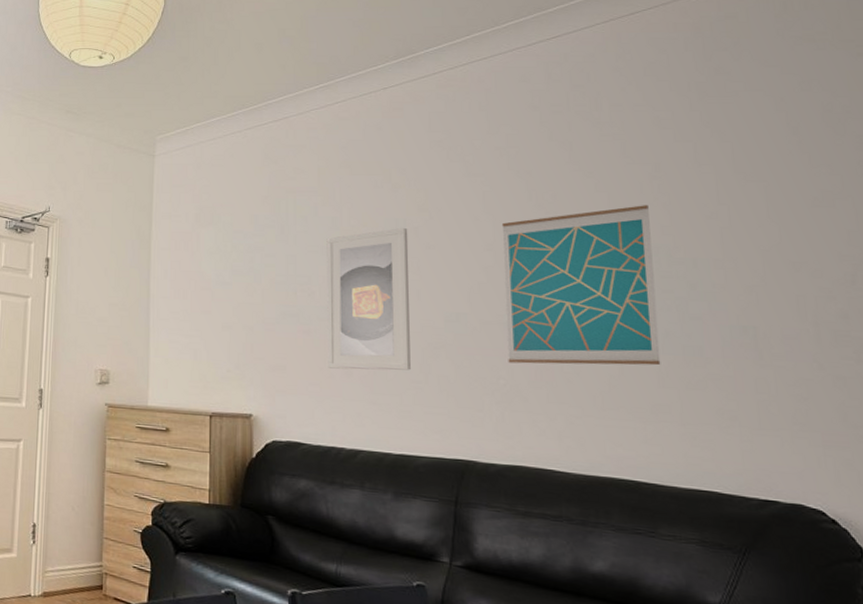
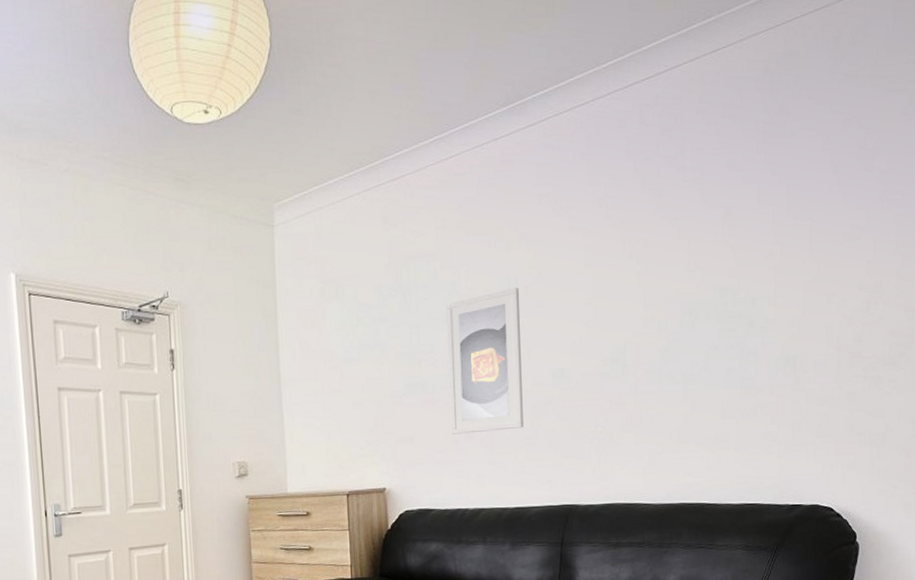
wall art: present [501,205,661,366] -> none [600,249,723,411]

